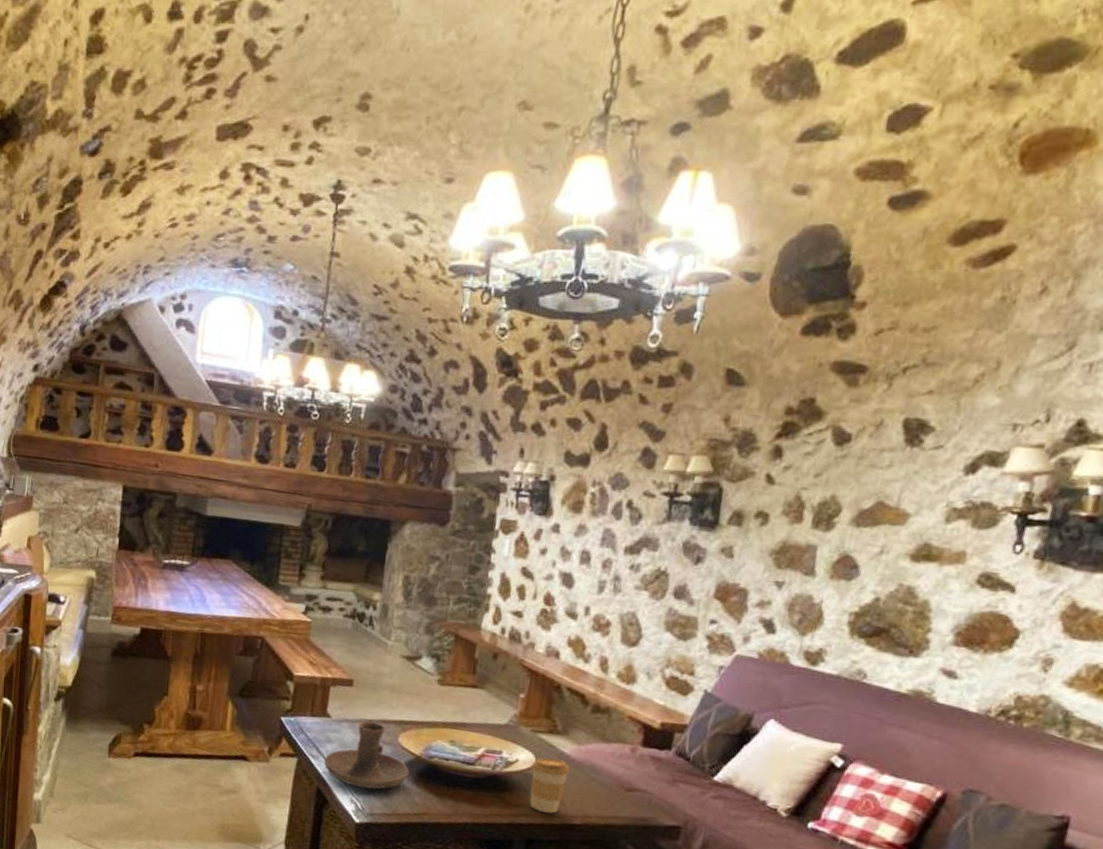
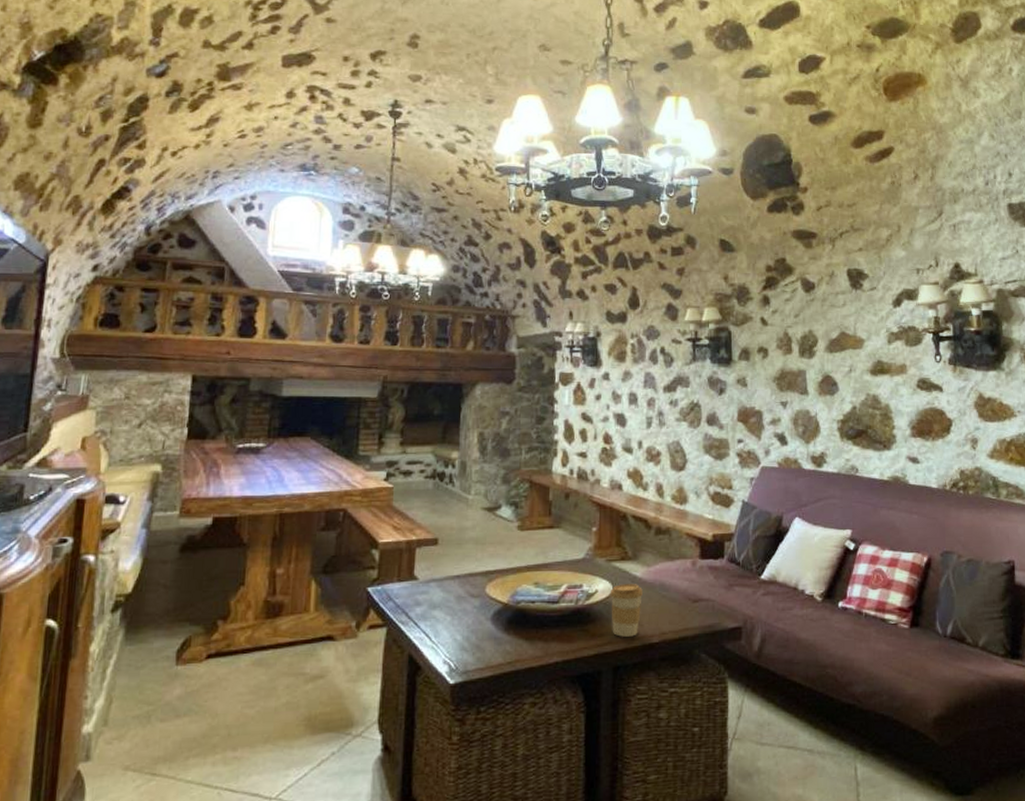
candle holder: present [324,721,409,790] -> none [414,578,499,647]

